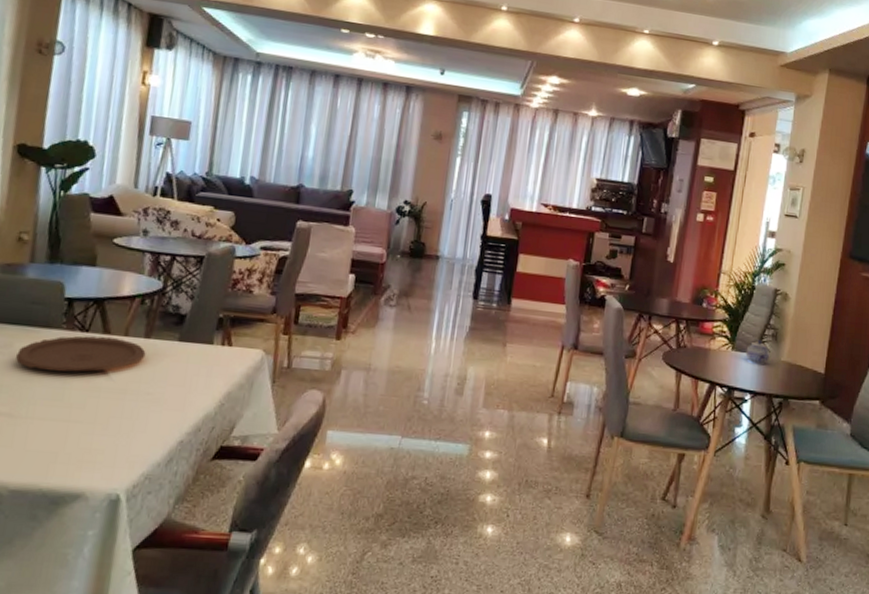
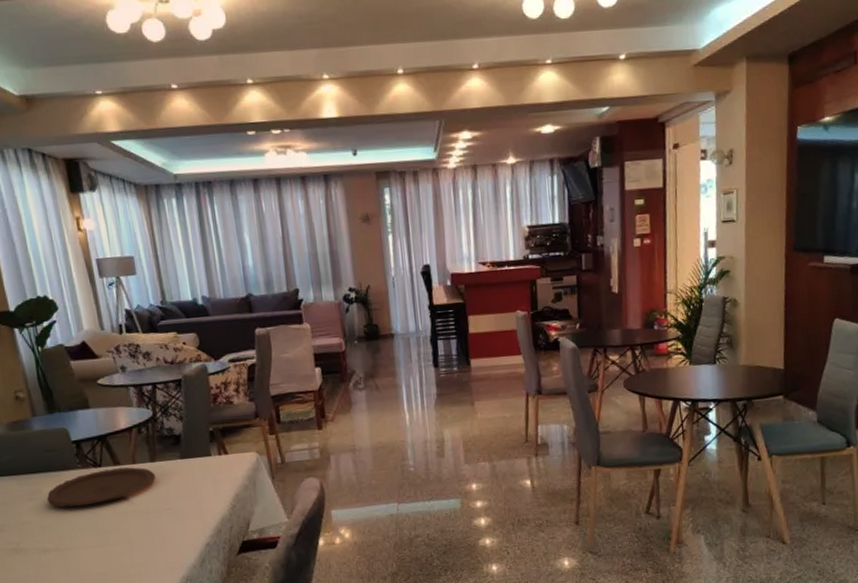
teapot: present [745,339,770,365] -> none [703,349,728,374]

